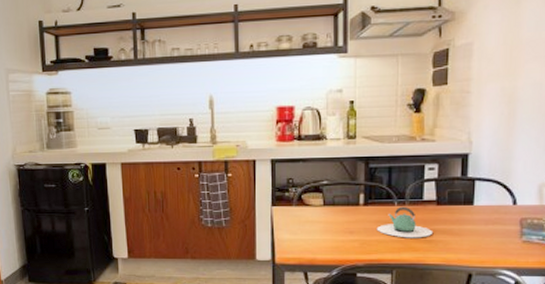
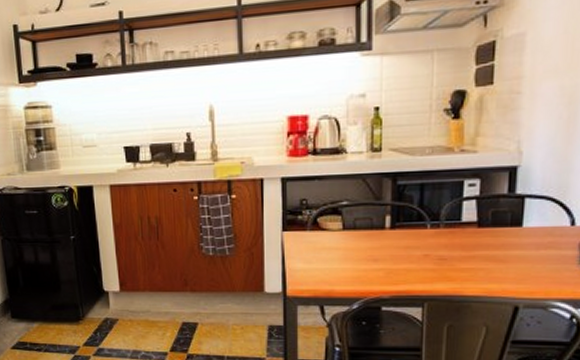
teapot: present [376,206,434,238] -> none [405,229,473,266]

